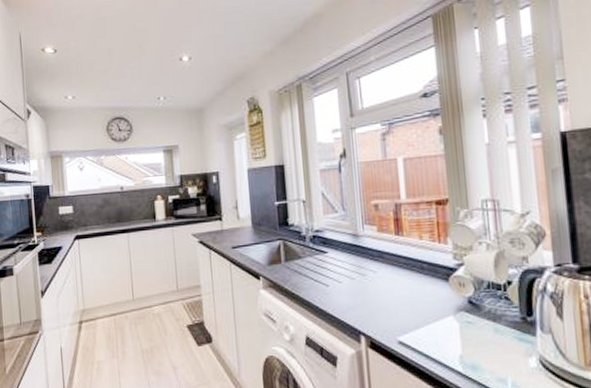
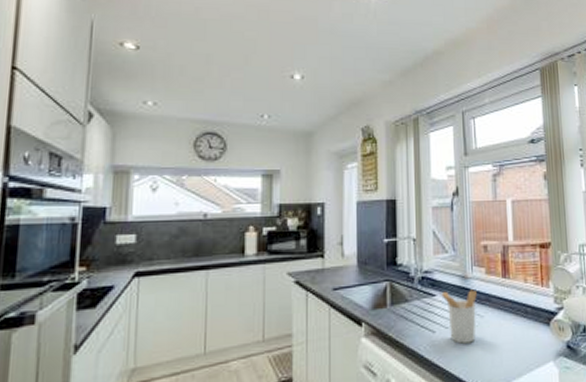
utensil holder: none [332,247,369,297] -> present [440,289,477,344]

